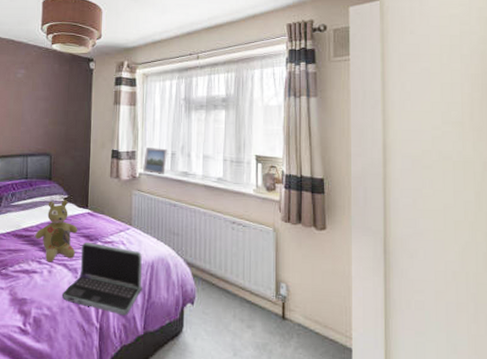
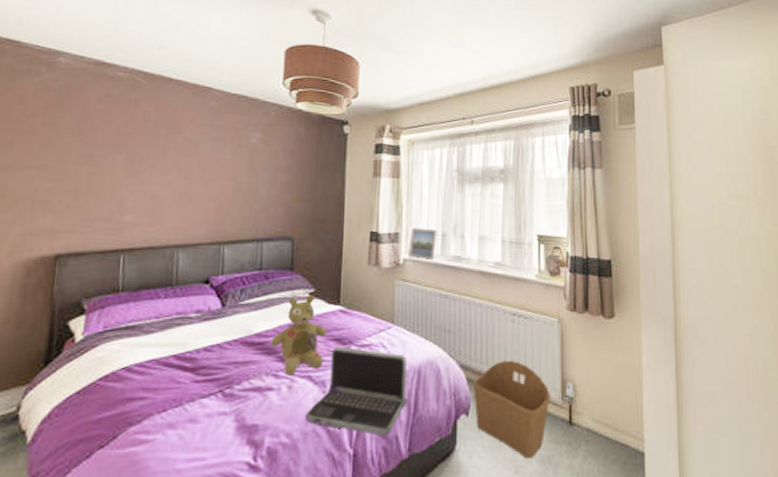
wicker basket: none [197,261,265,345] -> present [472,360,550,459]

